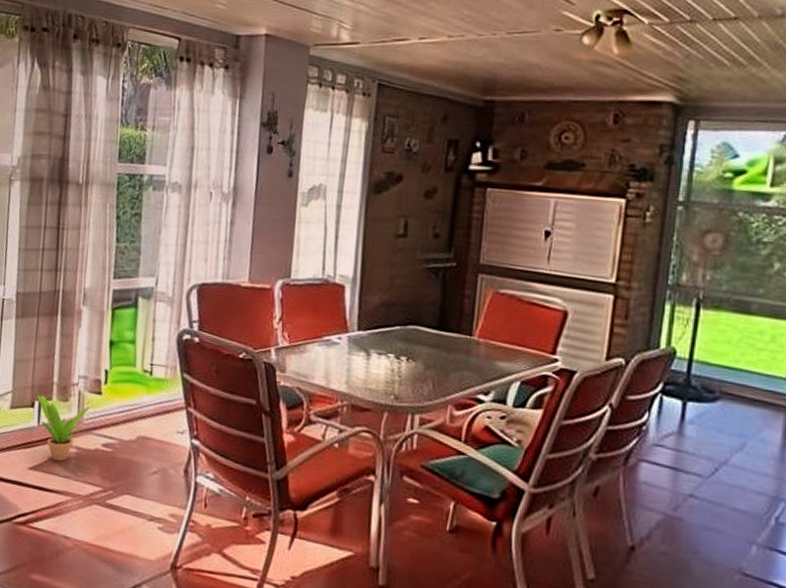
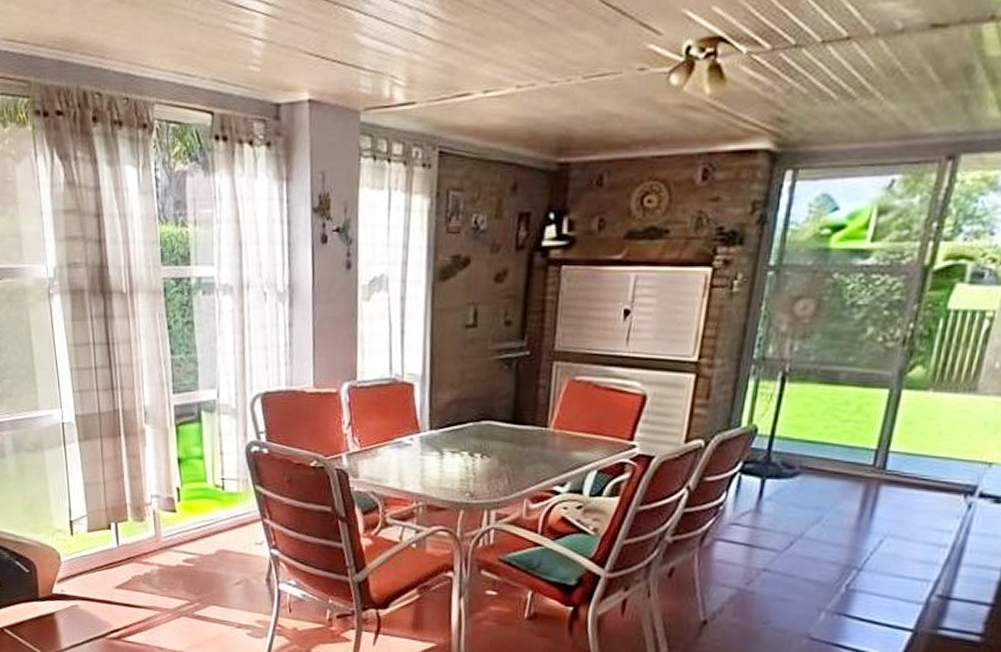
potted plant: present [35,393,90,462] -> none [110,515,166,579]

